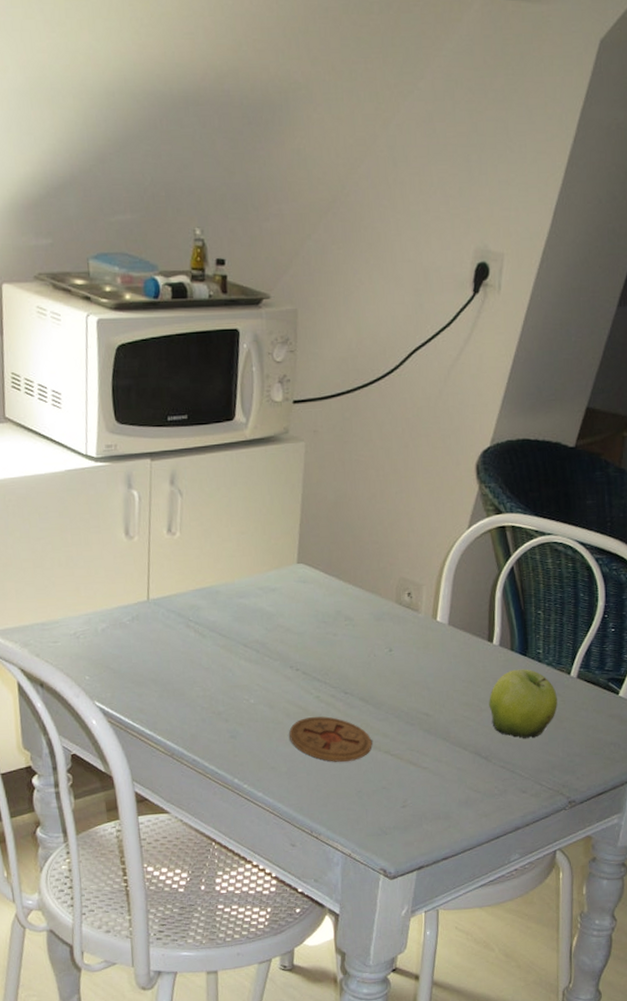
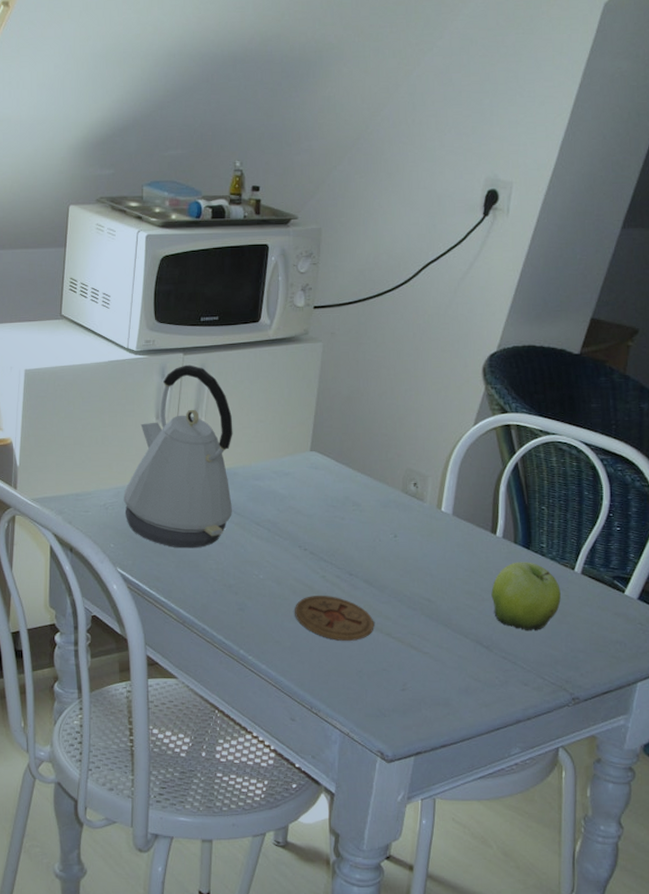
kettle: none [95,471,217,677] -> present [123,365,233,548]

